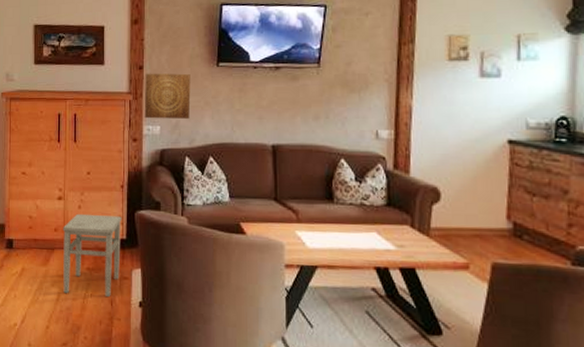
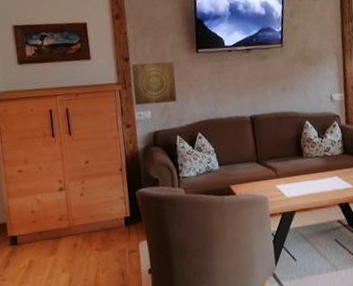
stool: present [62,213,122,296] -> none [67,197,128,276]

